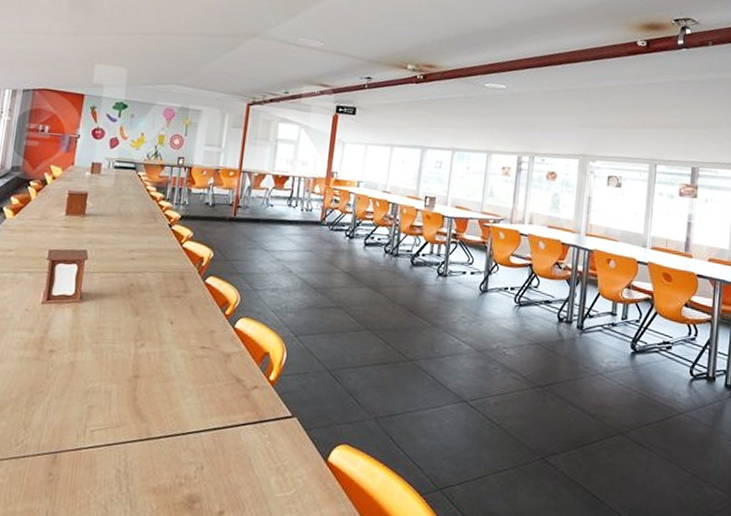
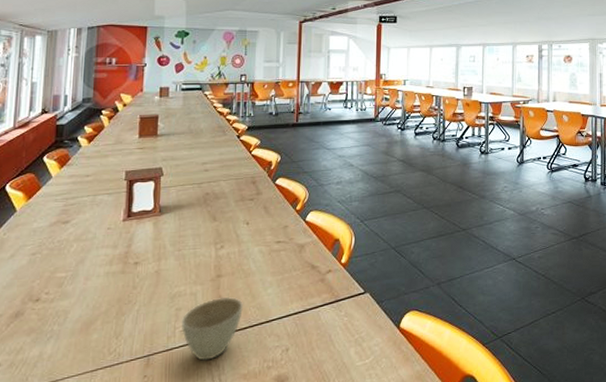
cup: none [92,399,159,467] -> present [181,296,243,361]

